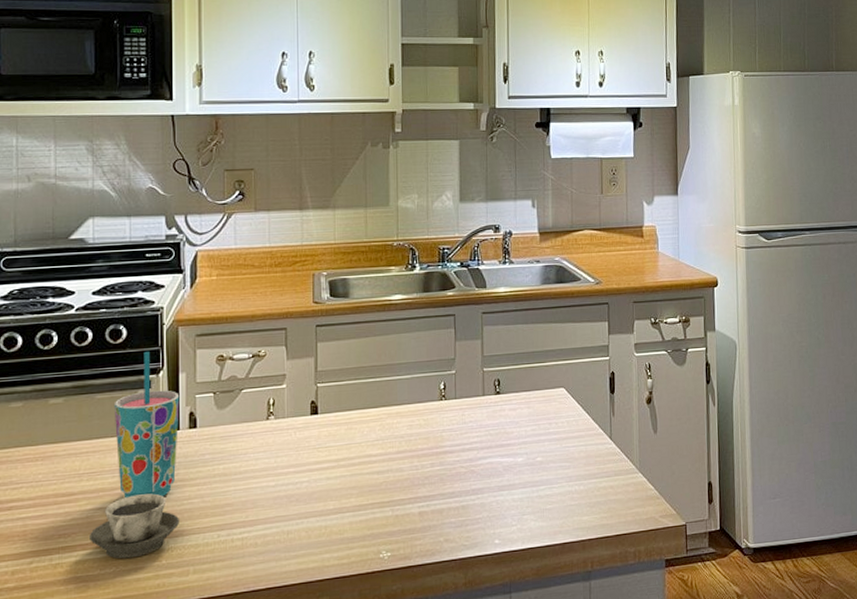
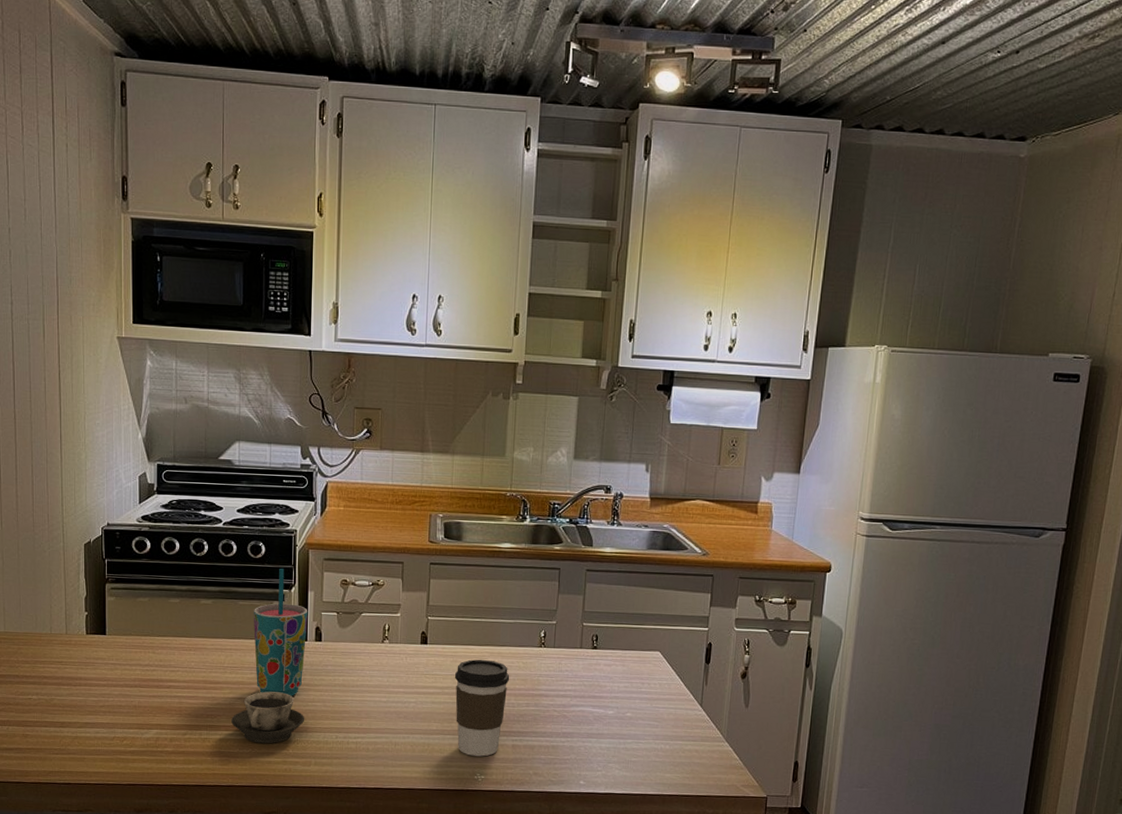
coffee cup: none [350,422,411,532] -> present [454,659,510,757]

